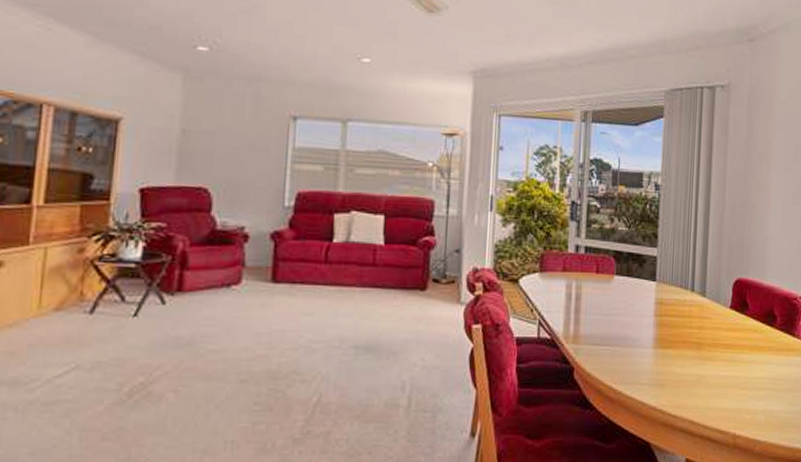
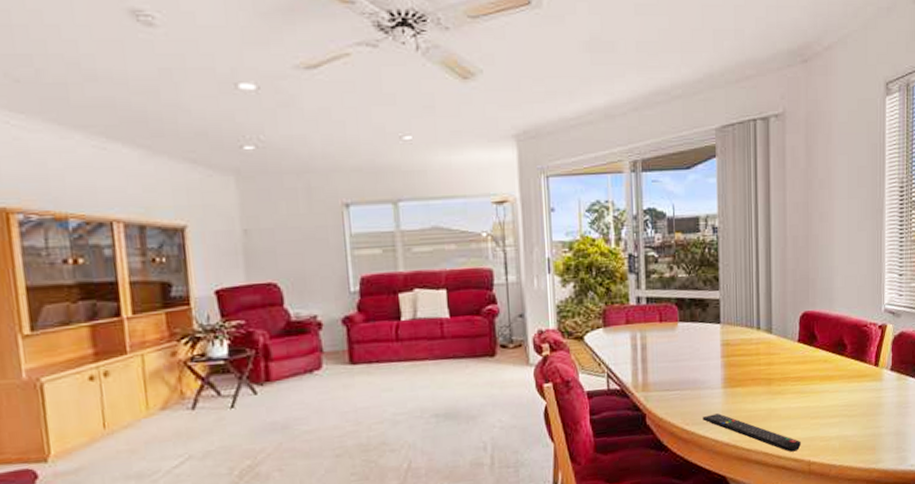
remote control: none [631,374,727,423] -> present [703,413,801,452]

